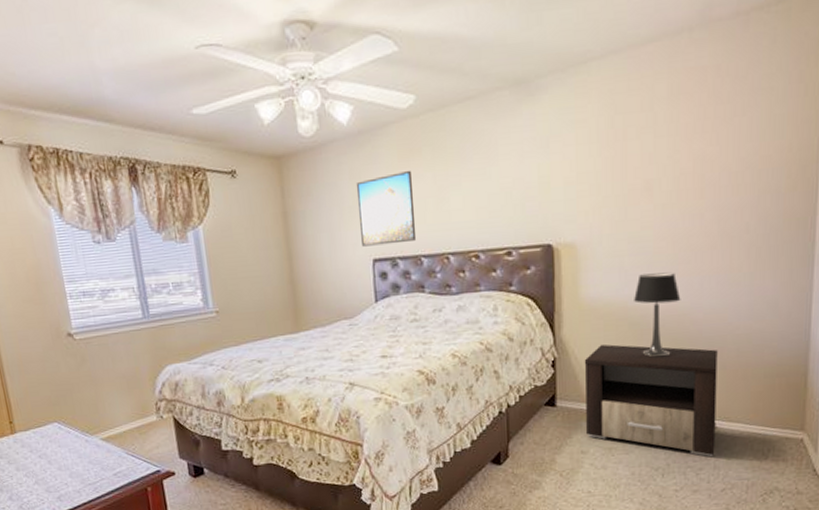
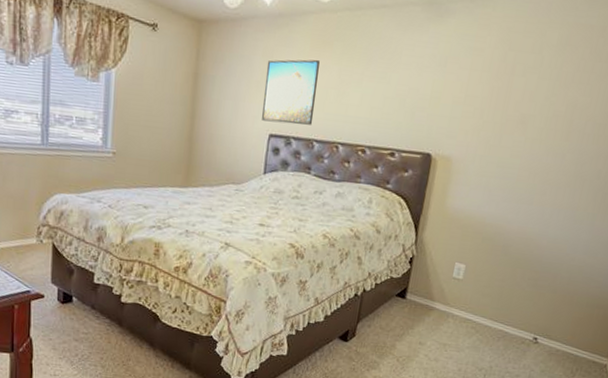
nightstand: present [584,344,718,458] -> none [427,252,553,367]
table lamp: present [634,272,681,357] -> none [489,196,532,273]

